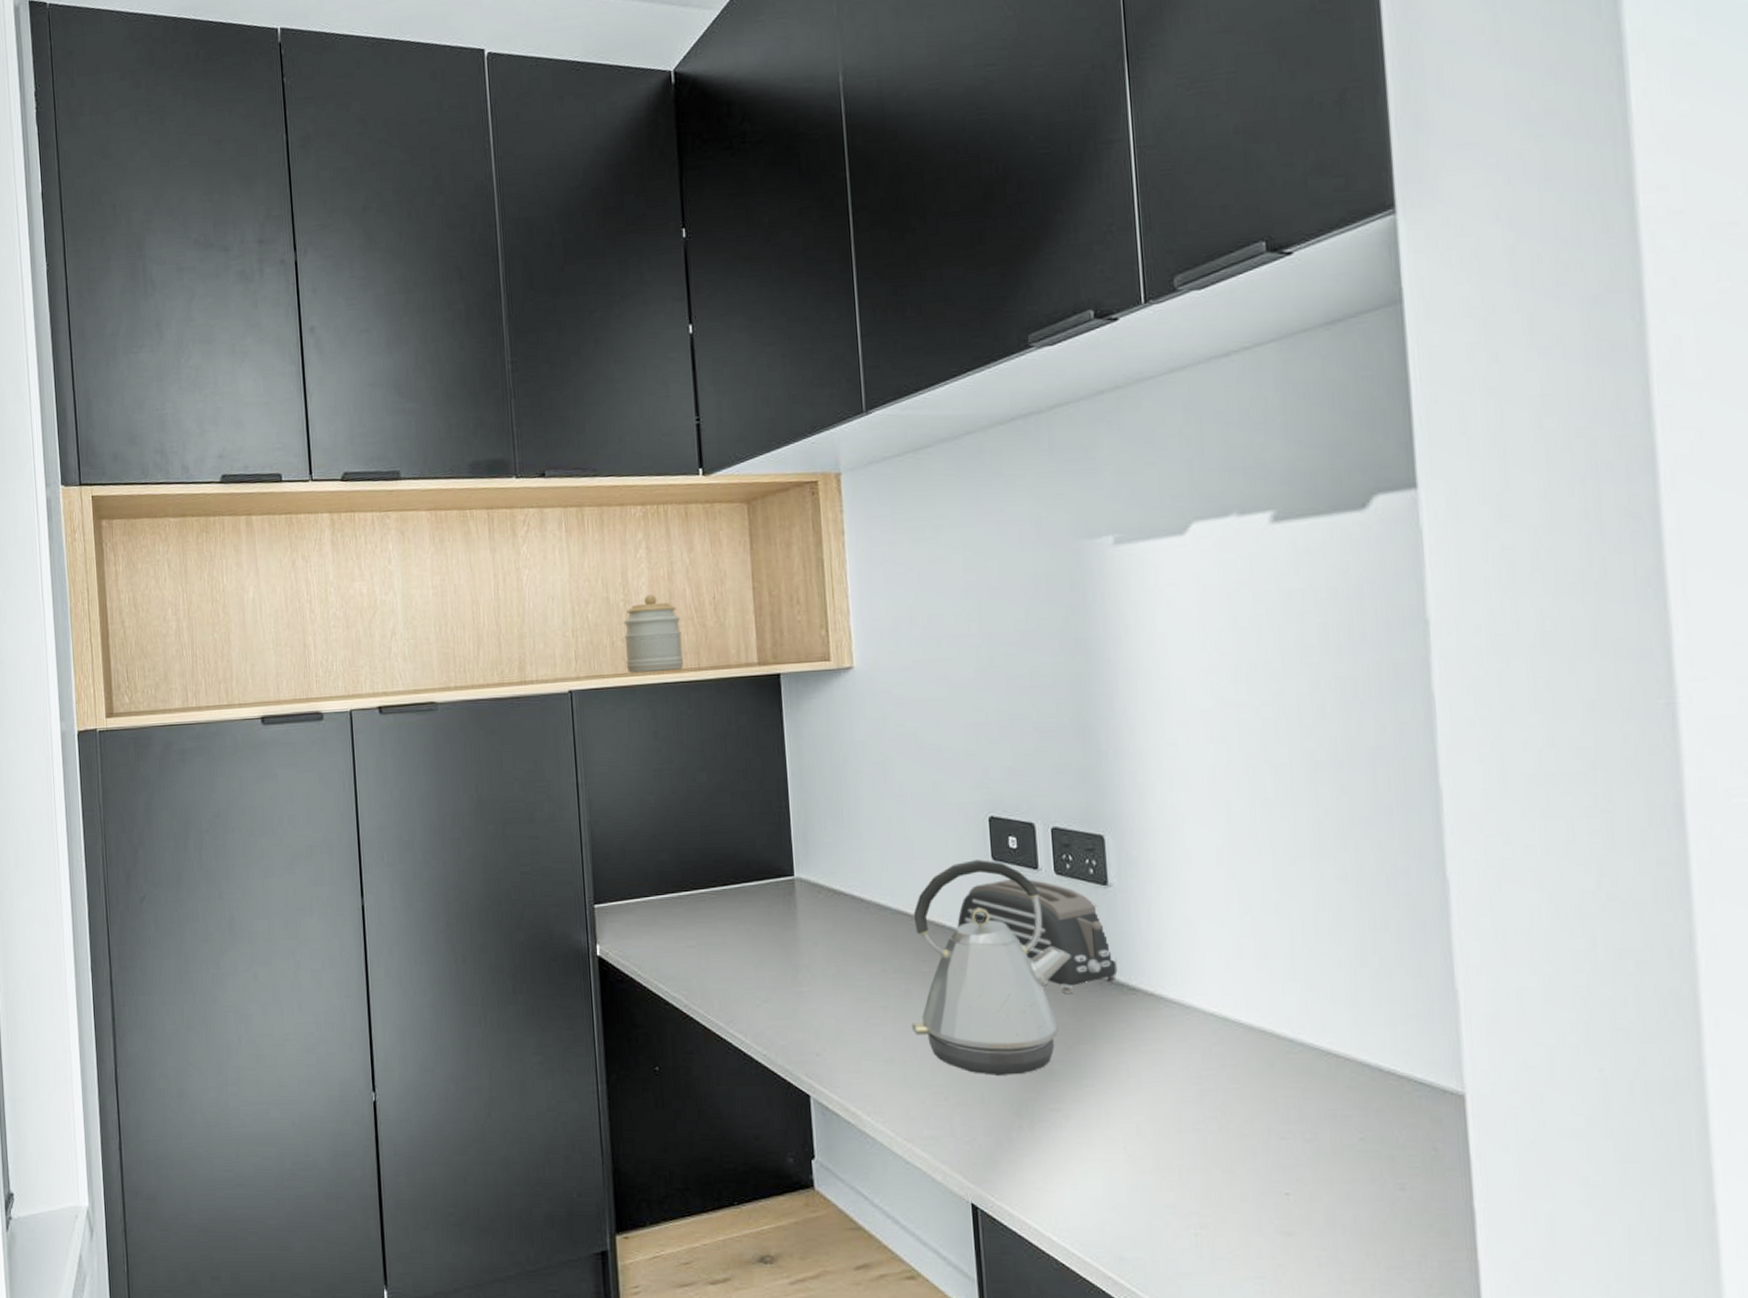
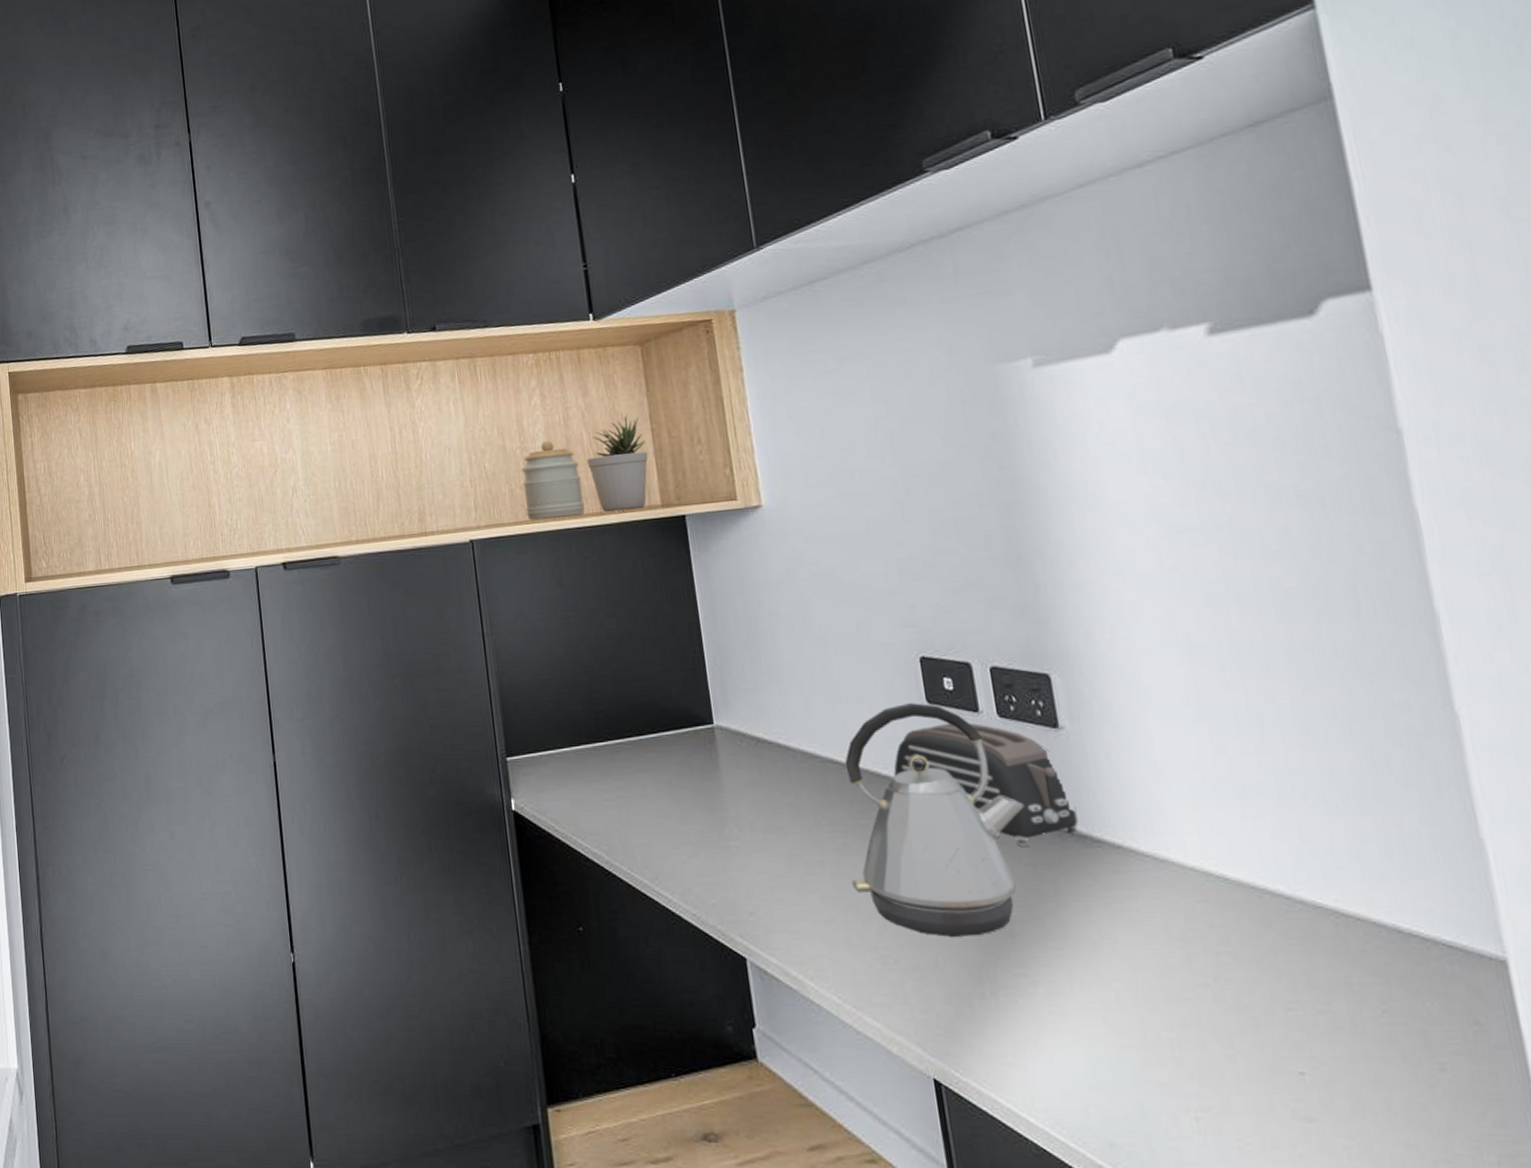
potted plant: none [688,571,748,668] -> present [586,414,648,513]

